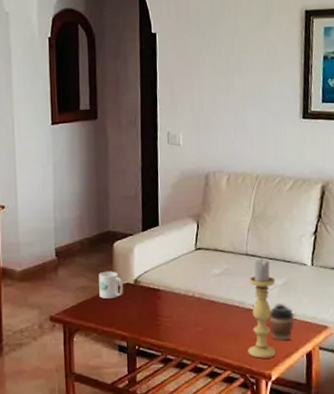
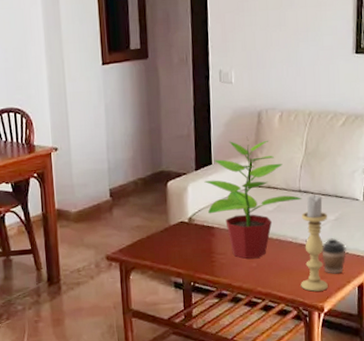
mug: present [99,271,123,299] -> none [153,210,178,238]
potted plant: none [151,198,249,323] -> present [204,136,302,259]

